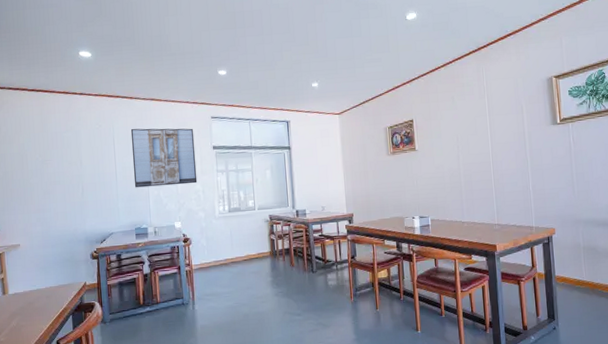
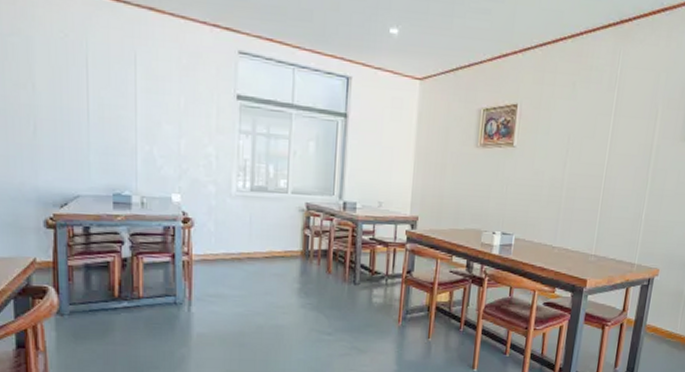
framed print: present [130,128,198,188] -> none [114,49,211,144]

